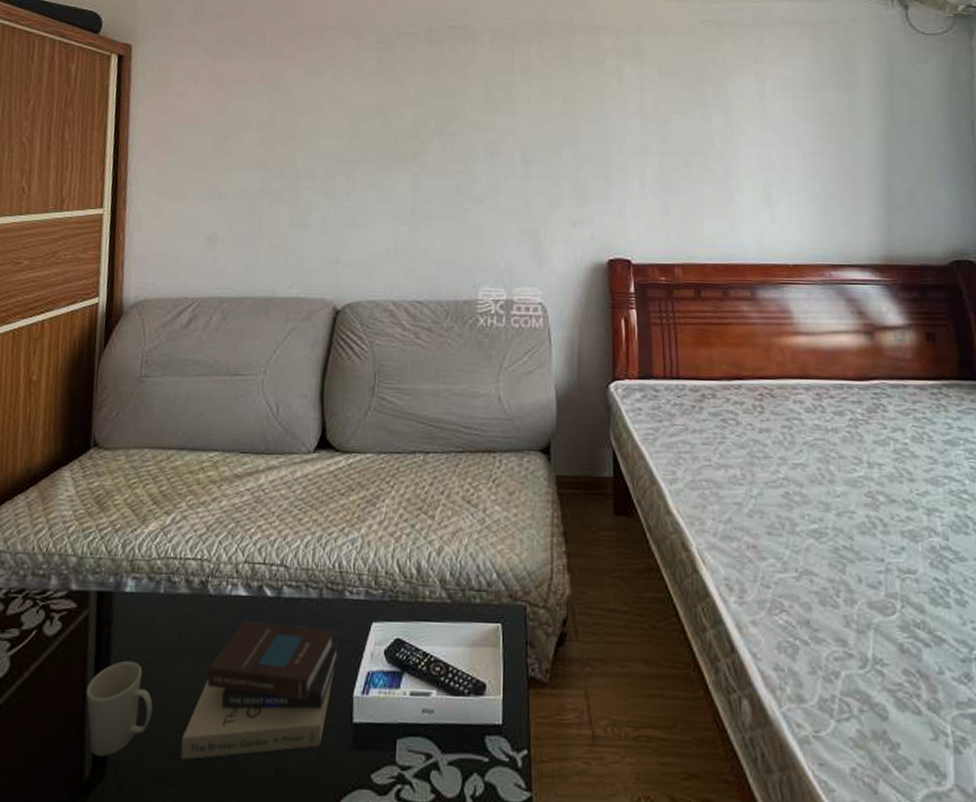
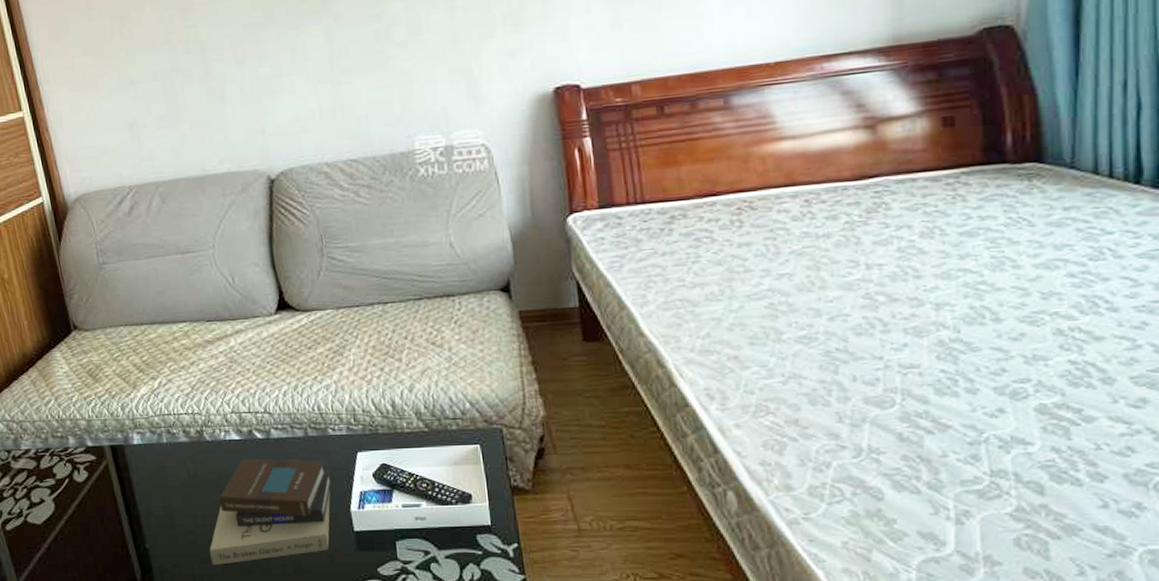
mug: present [86,660,153,757] -> none [121,496,181,566]

